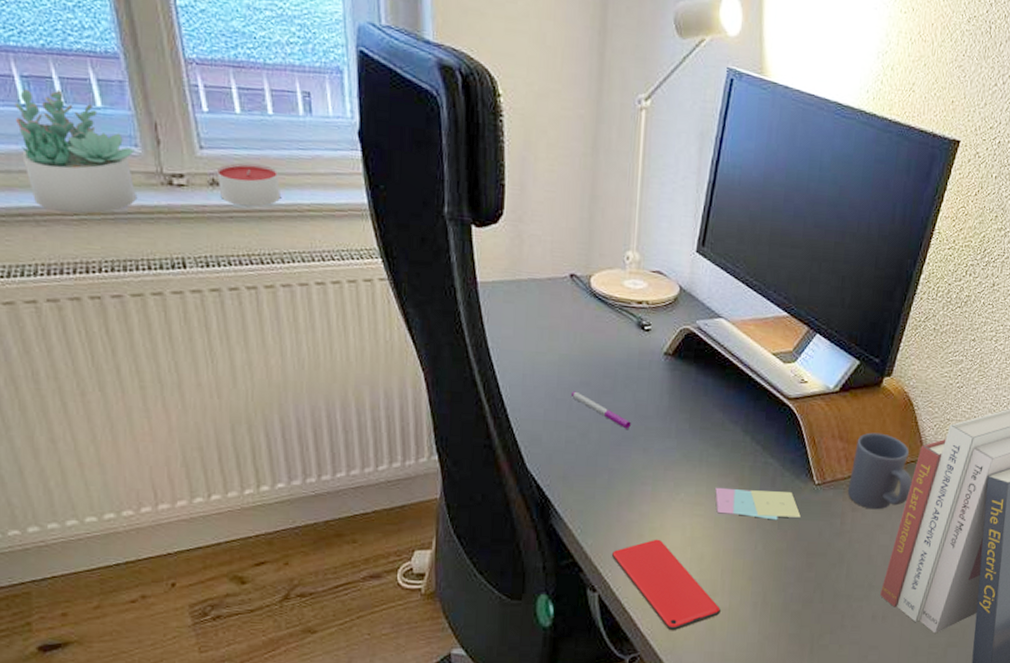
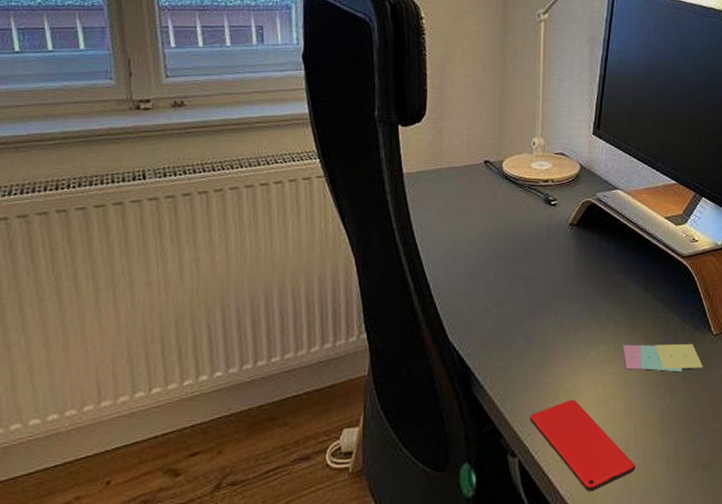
succulent plant: present [15,89,138,214] -> none [8,37,109,139]
candle: present [217,162,280,207] -> none [179,86,233,123]
pen: present [570,391,631,429] -> none [487,264,543,296]

